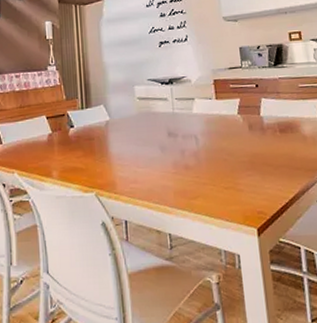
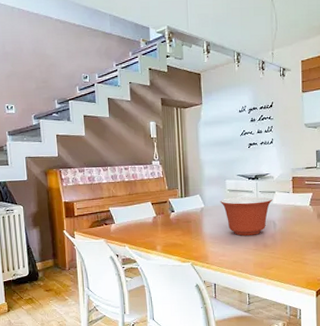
mixing bowl: none [128,104,192,155] -> present [220,196,273,236]

